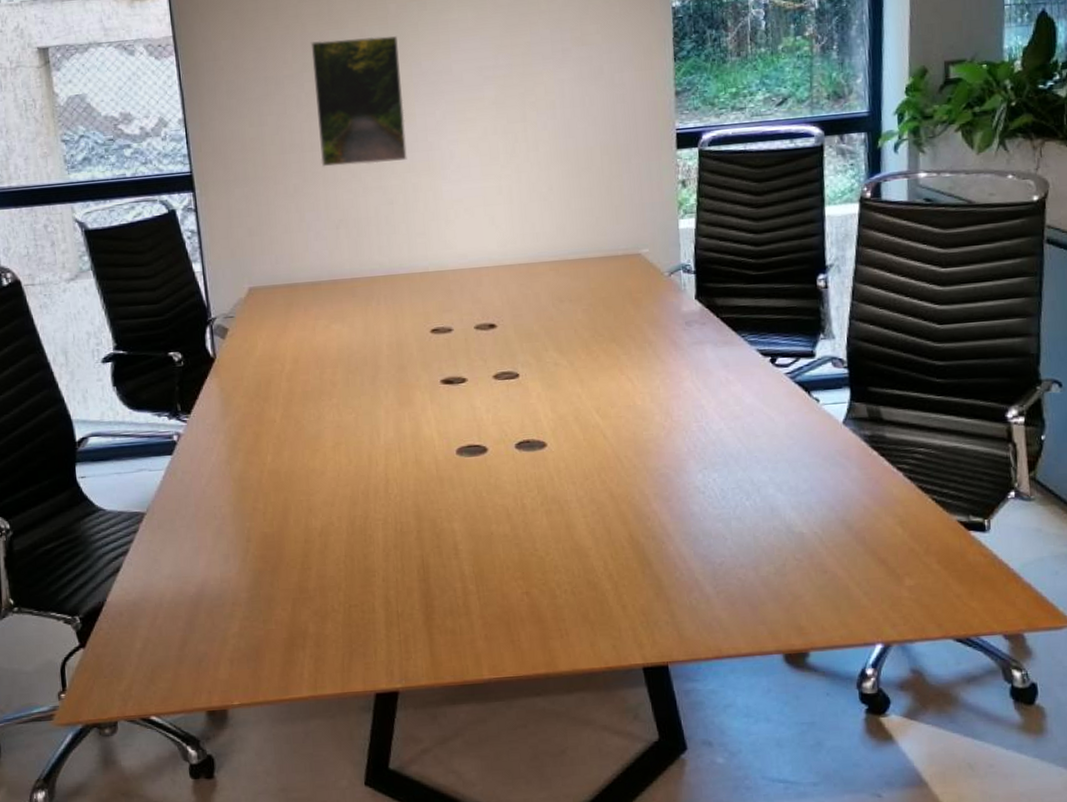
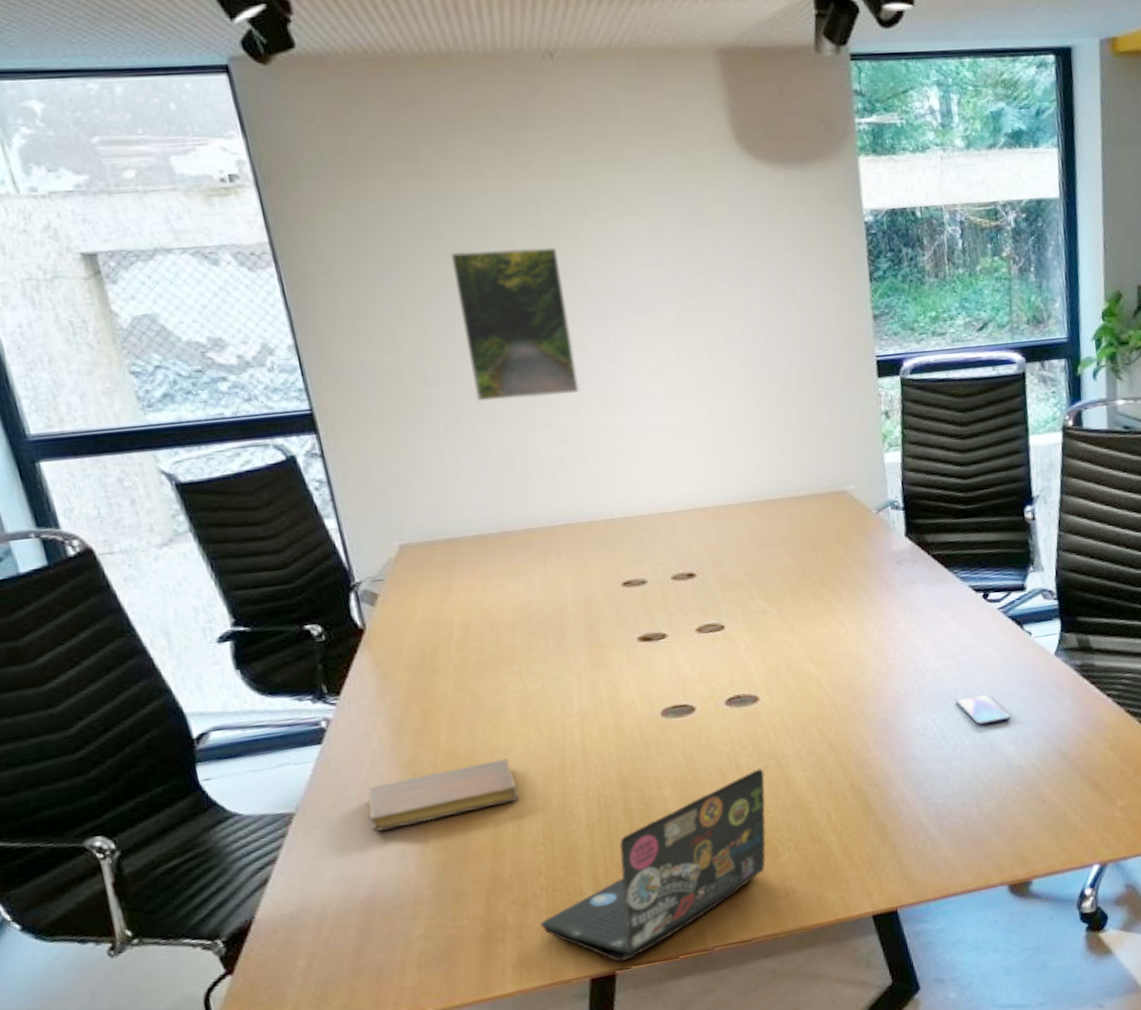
notebook: none [203,481,328,537] -> present [368,758,520,832]
laptop: none [336,511,547,681] -> present [540,768,766,962]
smartphone: none [738,457,795,488] -> present [956,694,1012,725]

